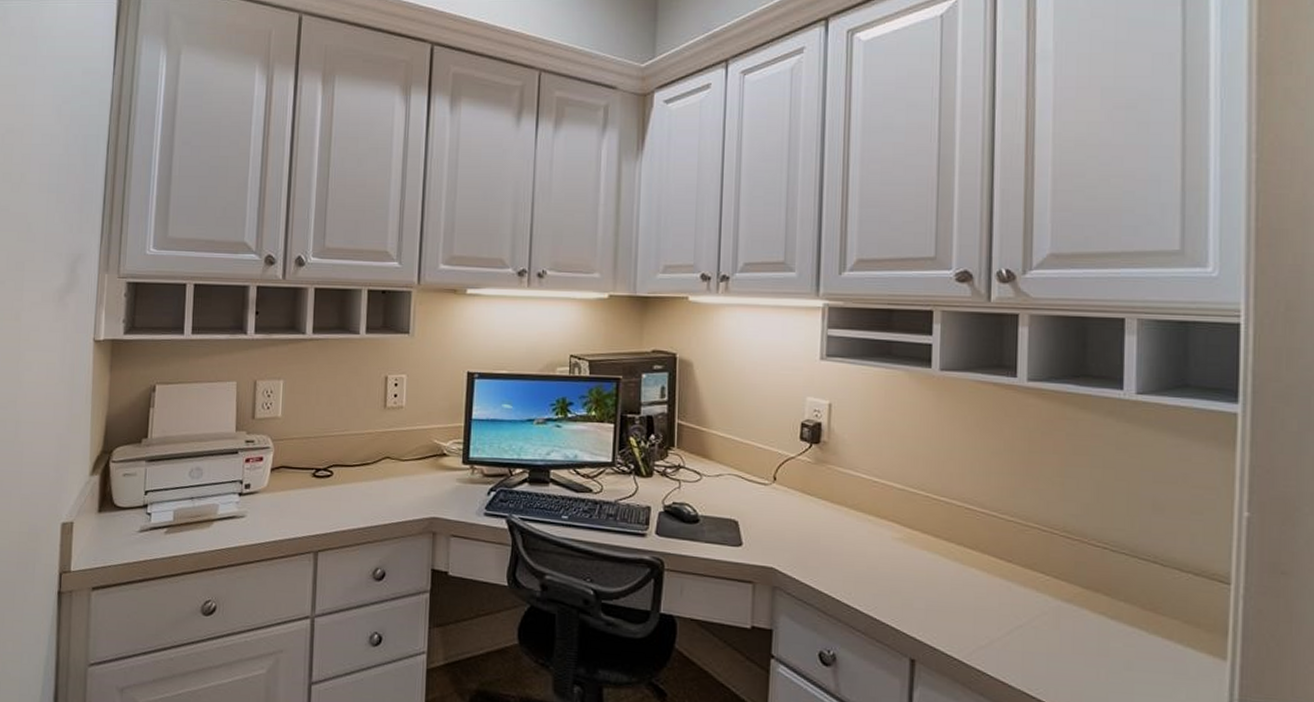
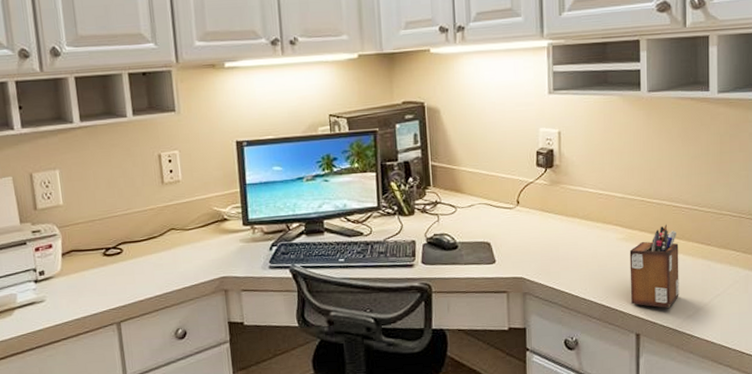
desk organizer: none [905,528,971,633] -> present [629,224,679,308]

